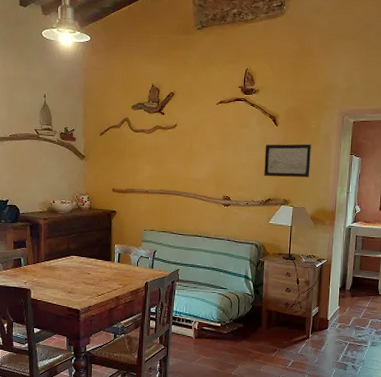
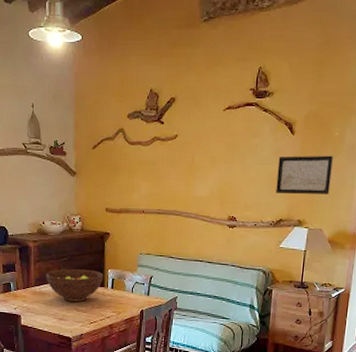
fruit bowl: none [55,244,111,275] -> present [46,269,104,302]

